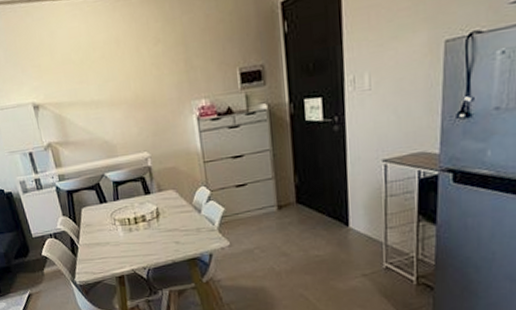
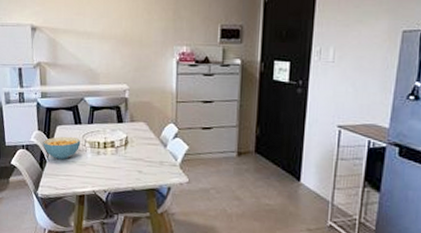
cereal bowl: none [70,217,111,244] -> present [43,136,81,160]

